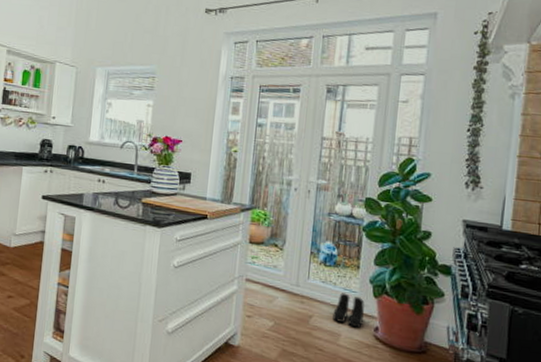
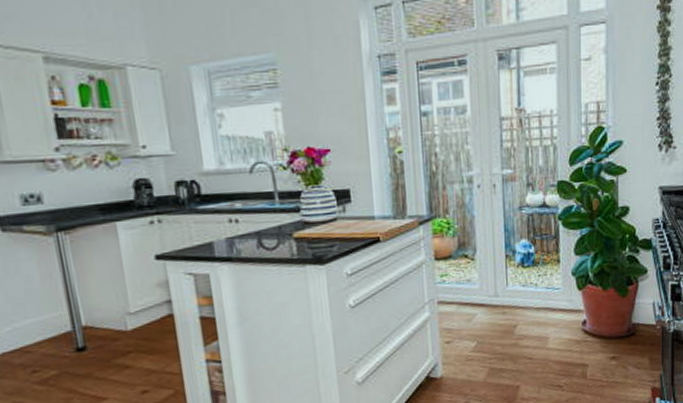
boots: present [332,293,365,328] -> none [538,292,570,327]

